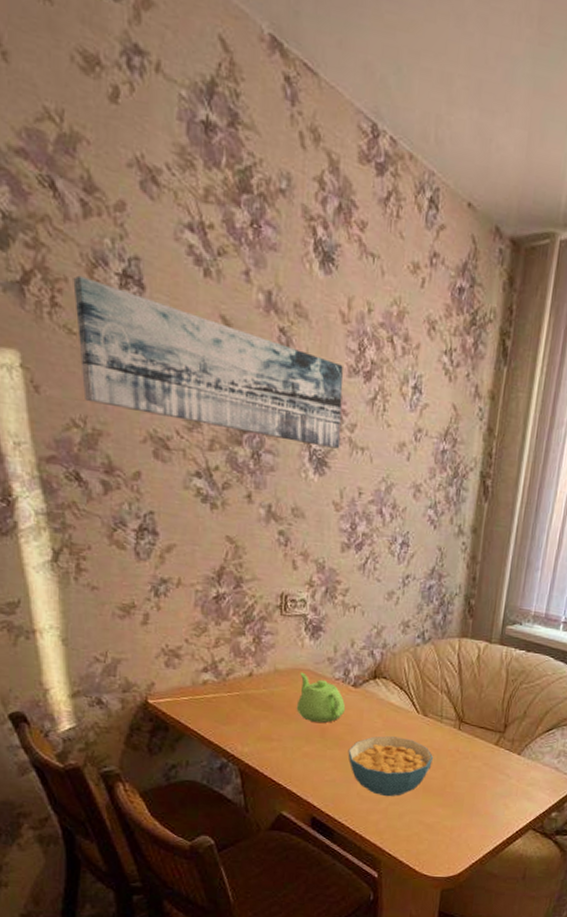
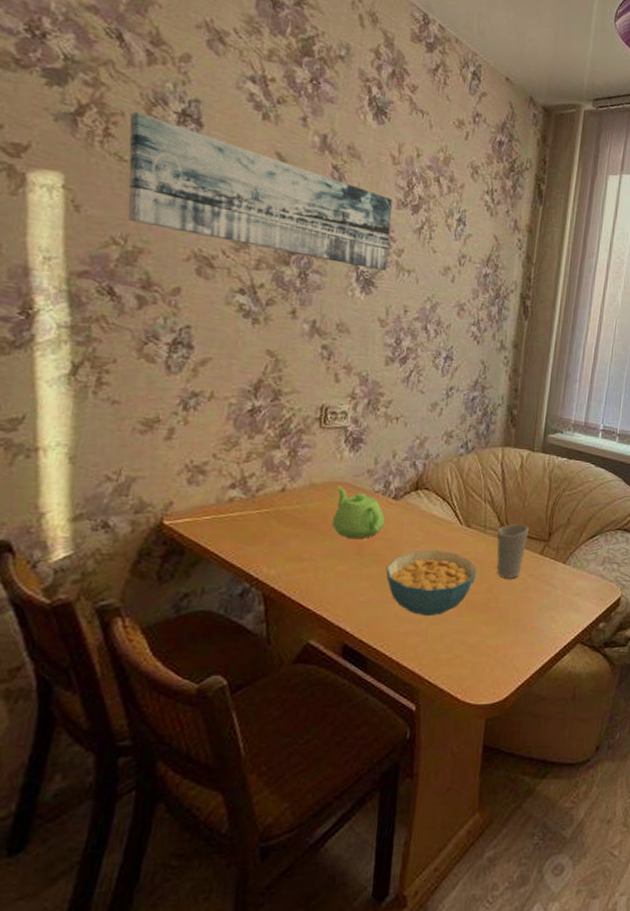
cup: none [452,715,484,767] -> present [496,524,529,579]

